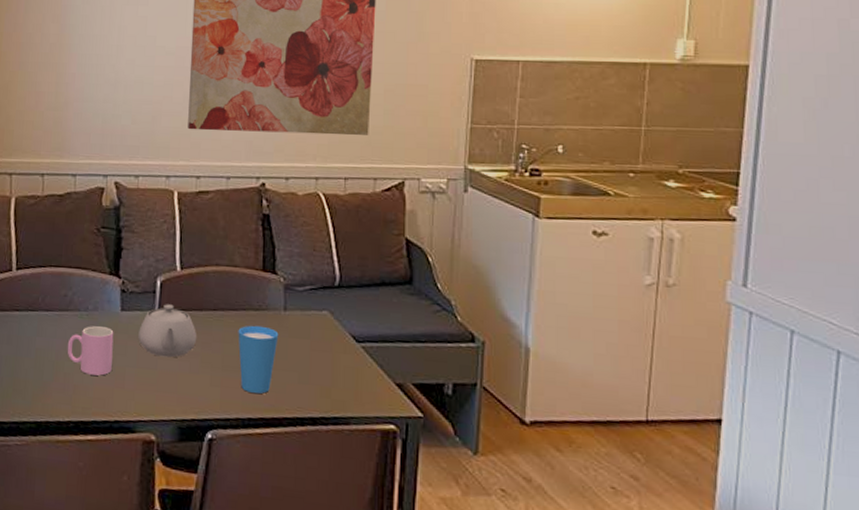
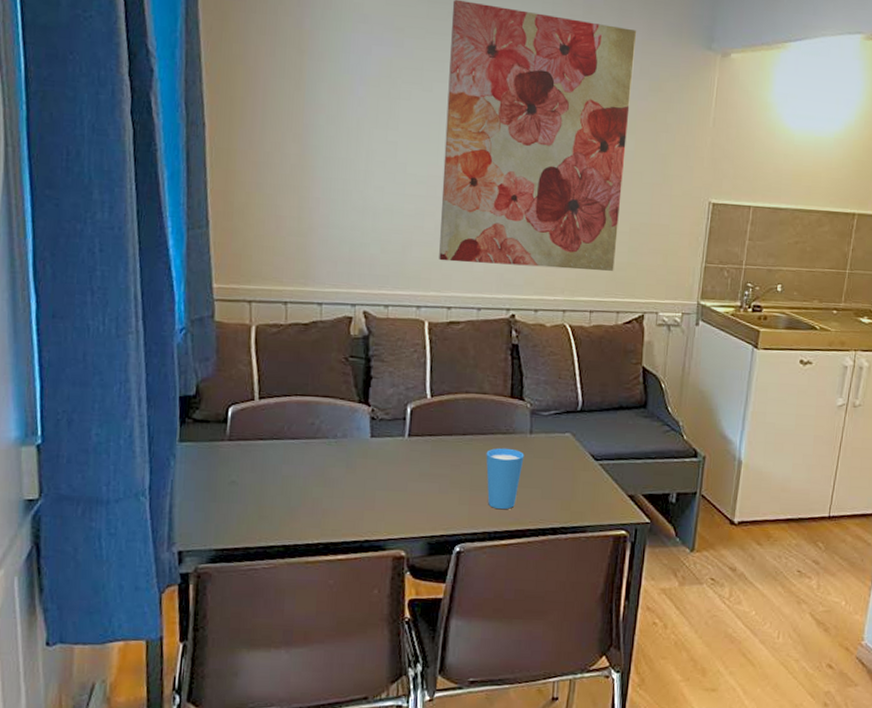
cup: present [67,326,114,376] -> none [315,452,364,499]
teapot: present [138,304,197,358] -> none [388,430,447,480]

